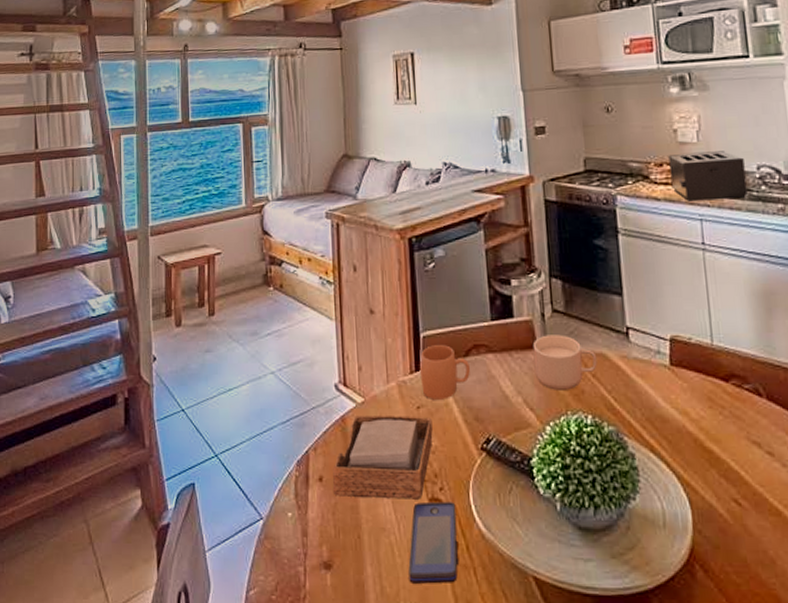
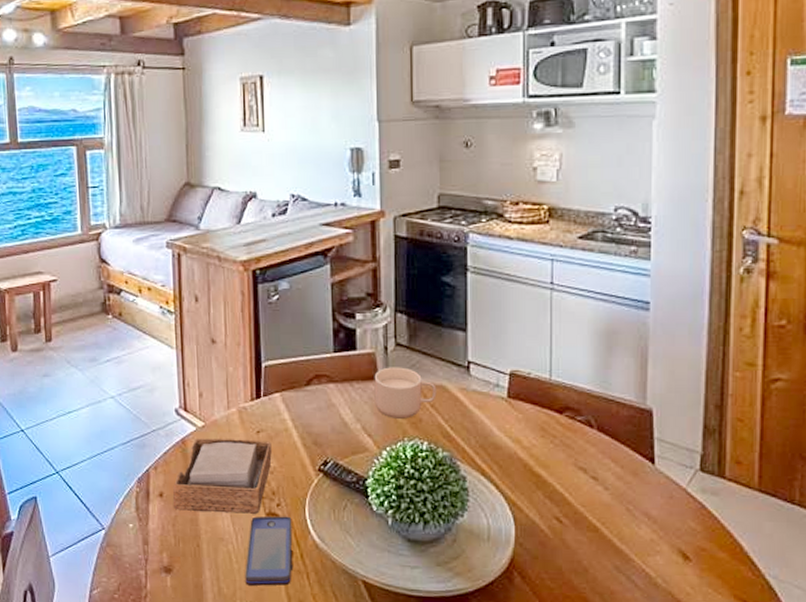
mug: present [420,345,470,399] -> none [261,374,311,425]
toaster: present [668,151,748,201] -> none [525,191,602,241]

